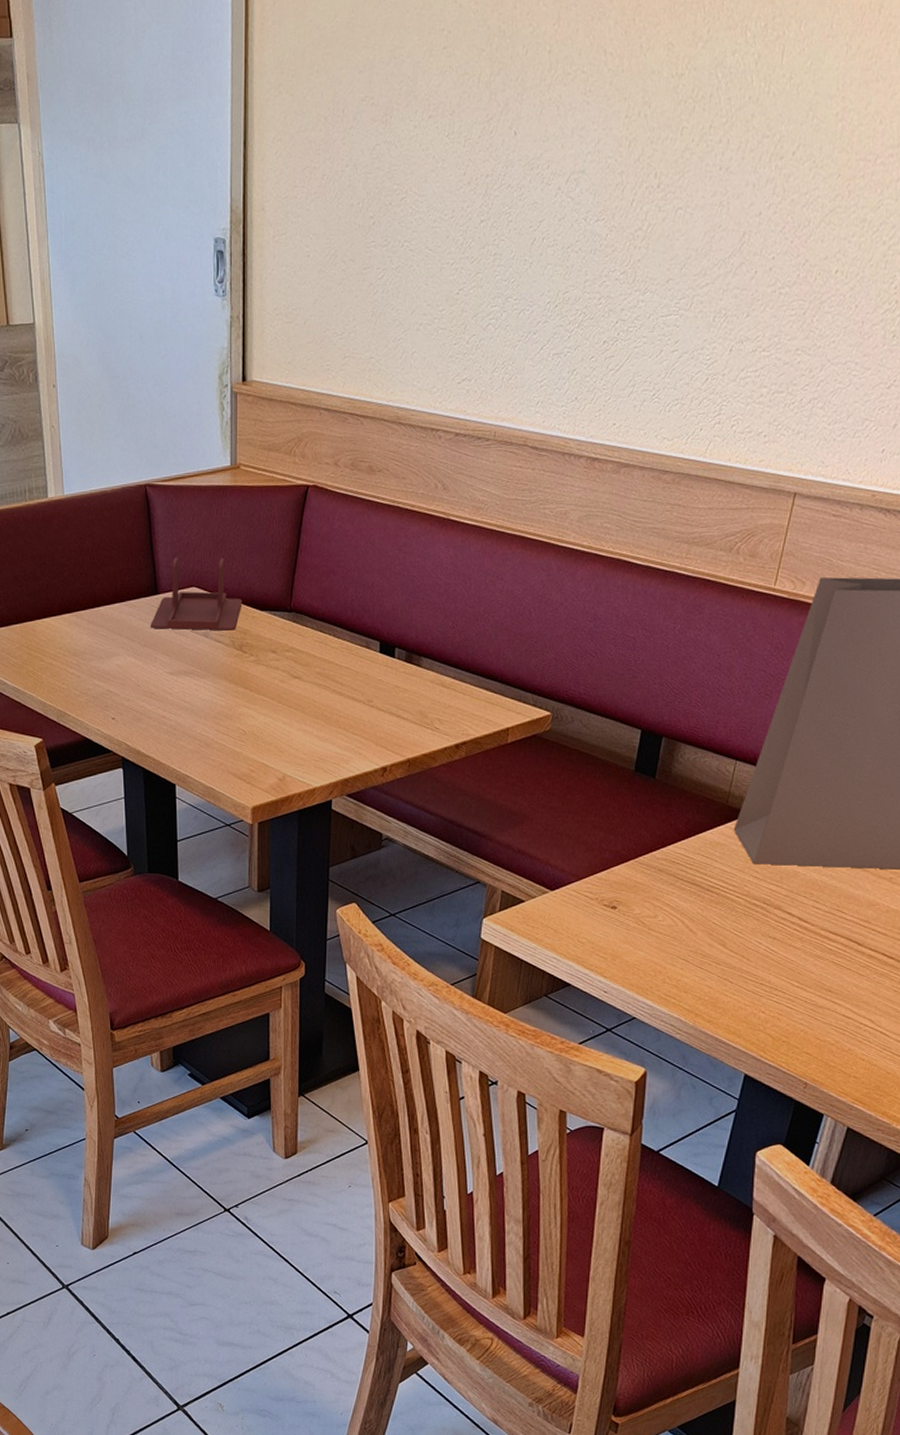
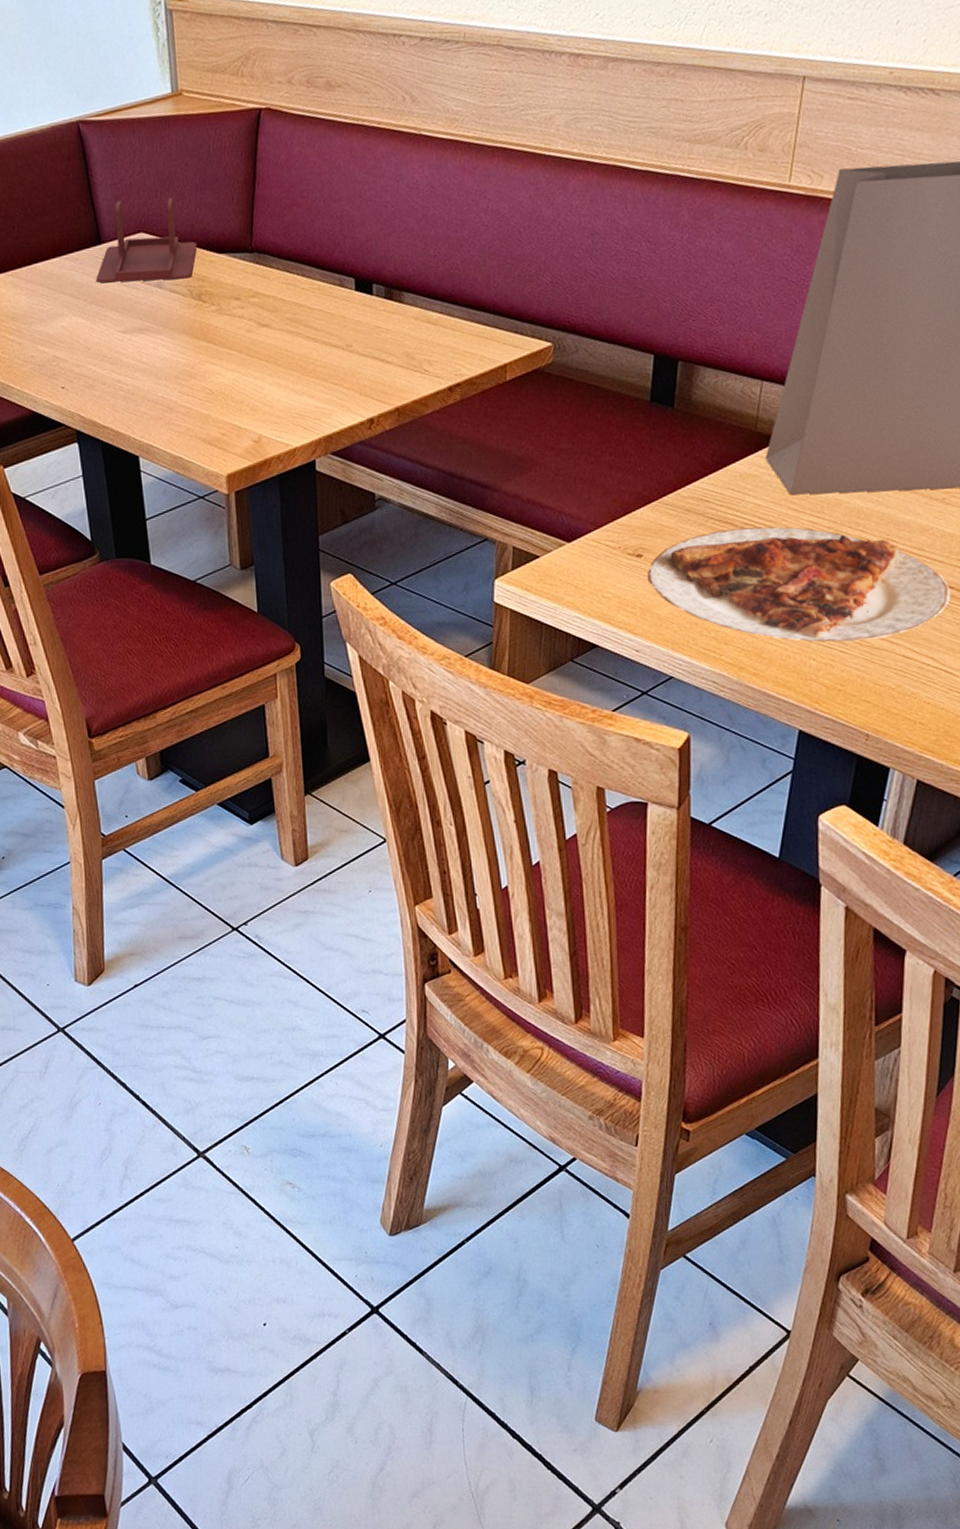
pizza: none [619,890,891,998] -> present [647,526,951,643]

